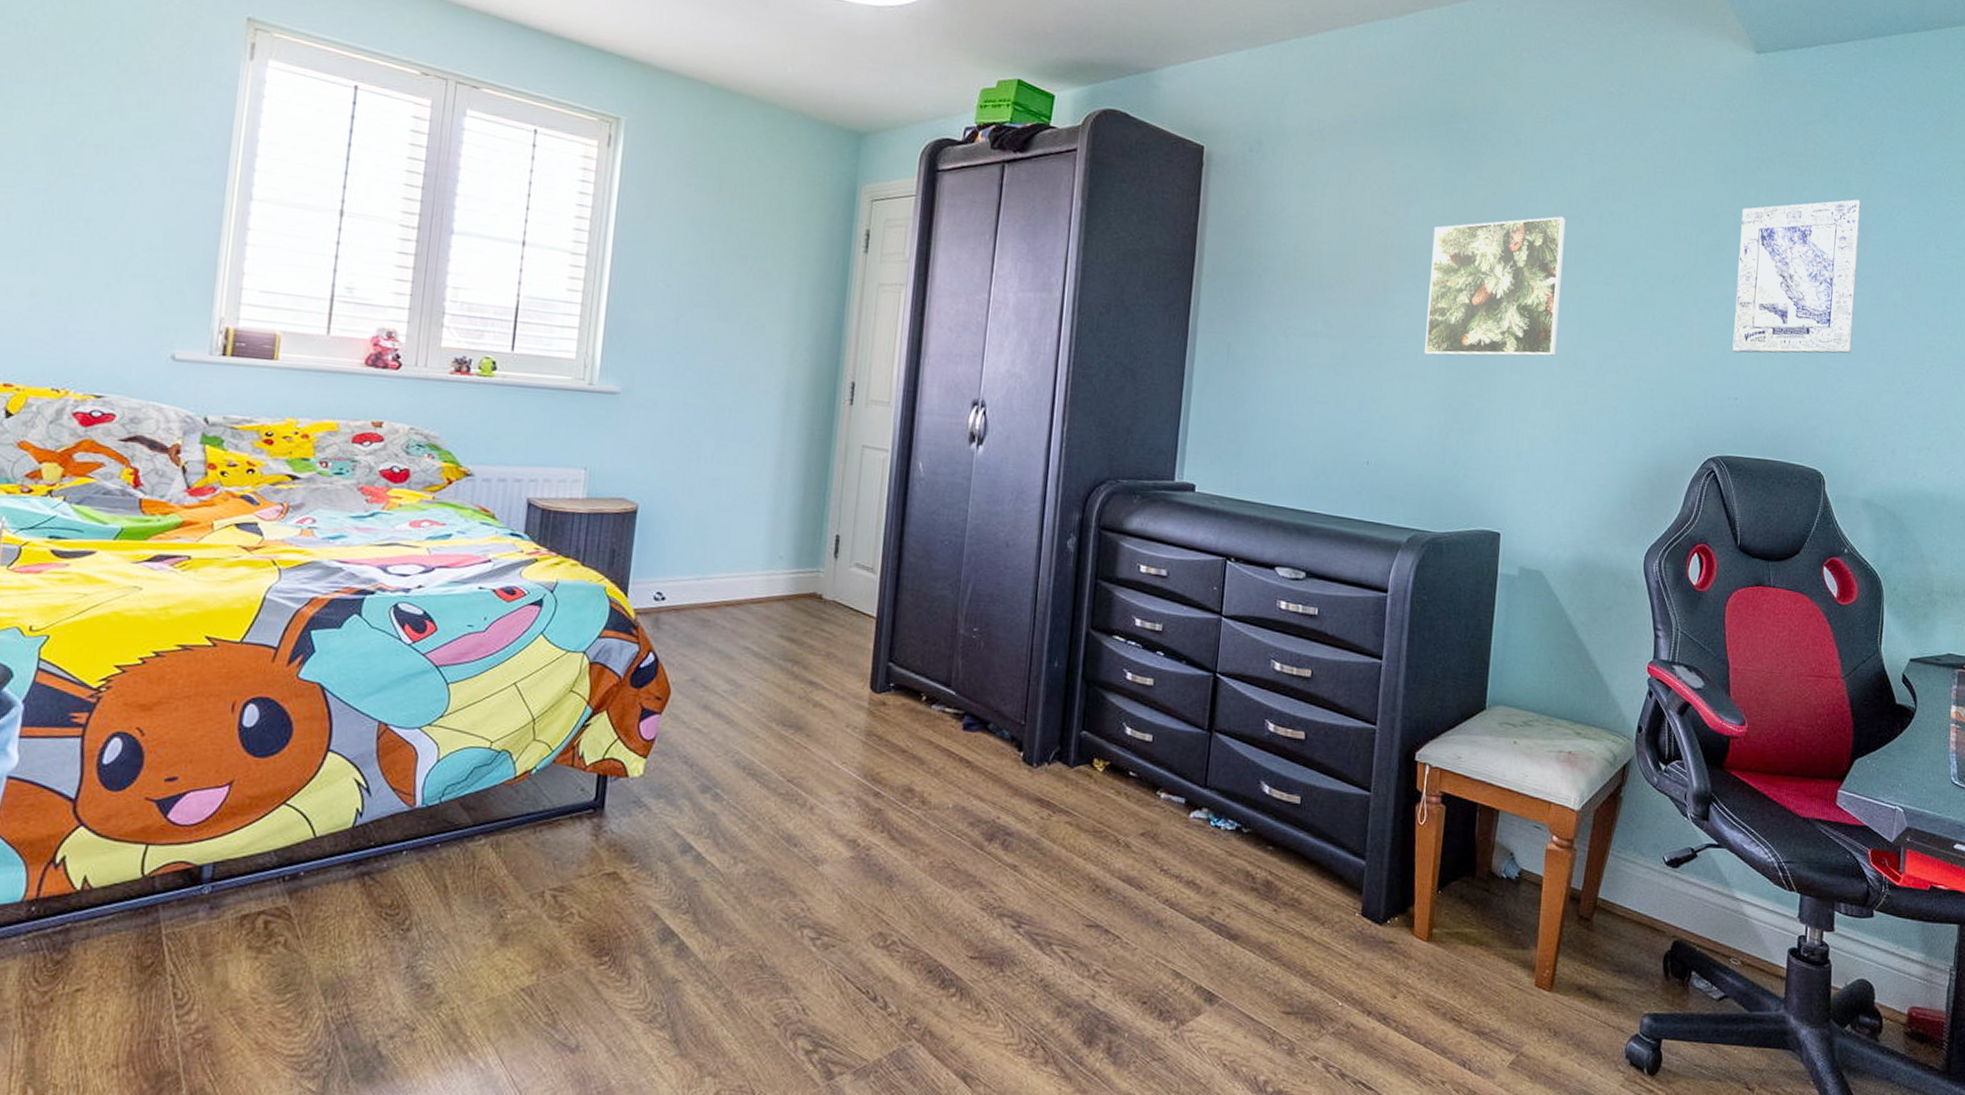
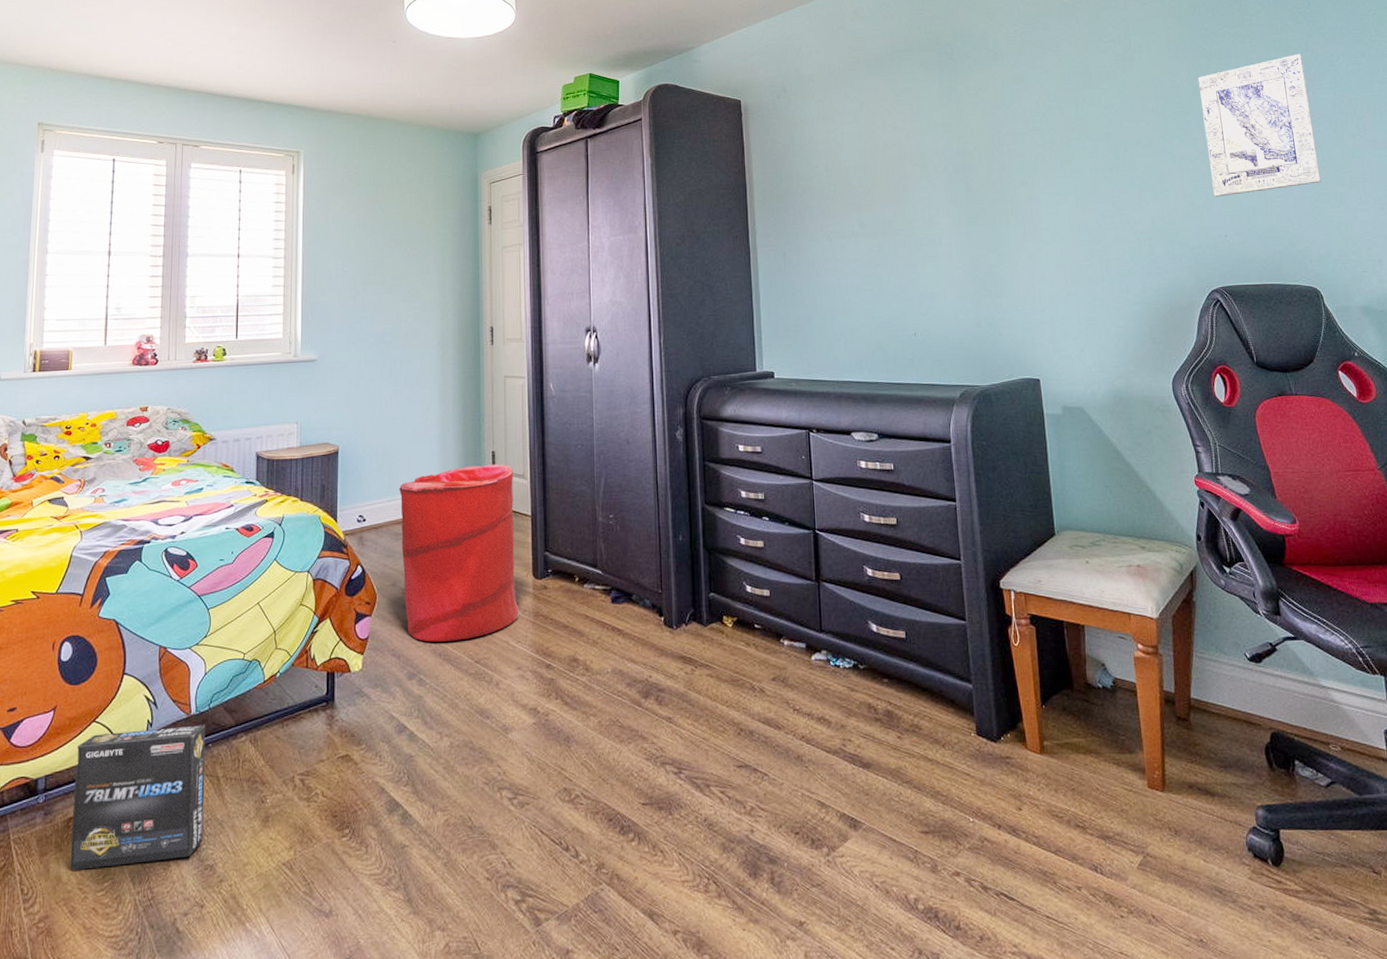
box: none [240,819,434,977] -> present [69,725,206,870]
laundry hamper: none [705,549,860,754] -> present [399,464,520,642]
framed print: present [1424,216,1566,357] -> none [937,108,1060,238]

